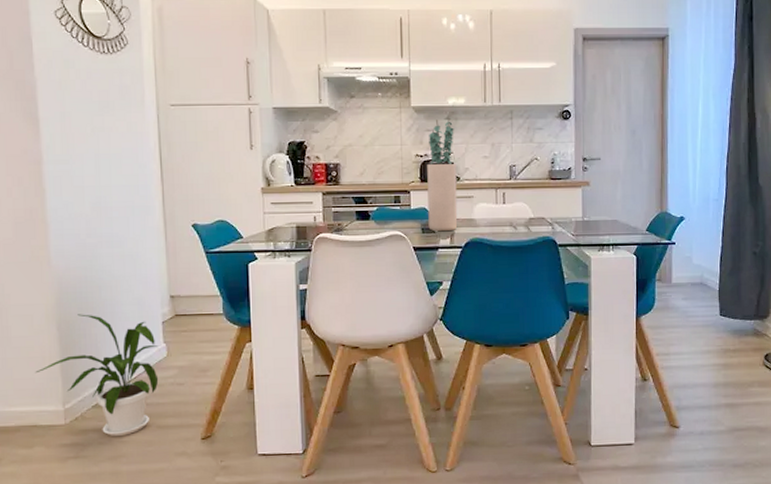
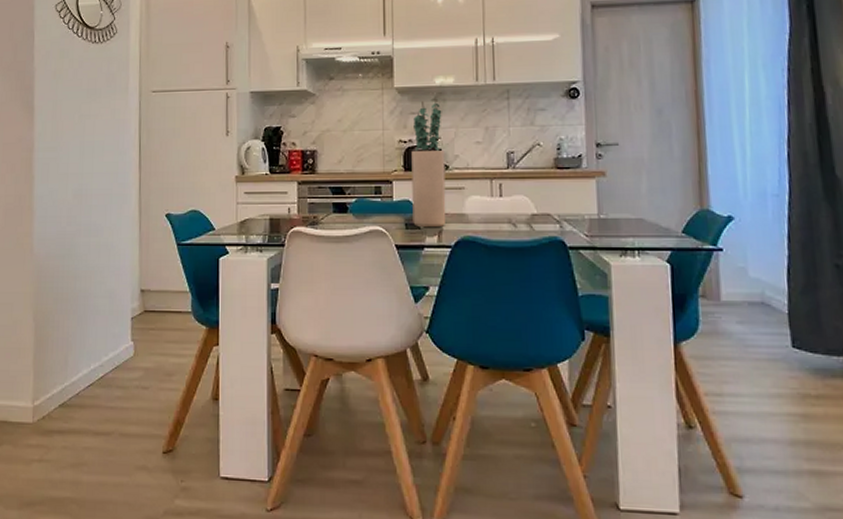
house plant: present [35,314,159,437] -> none [10,305,127,442]

